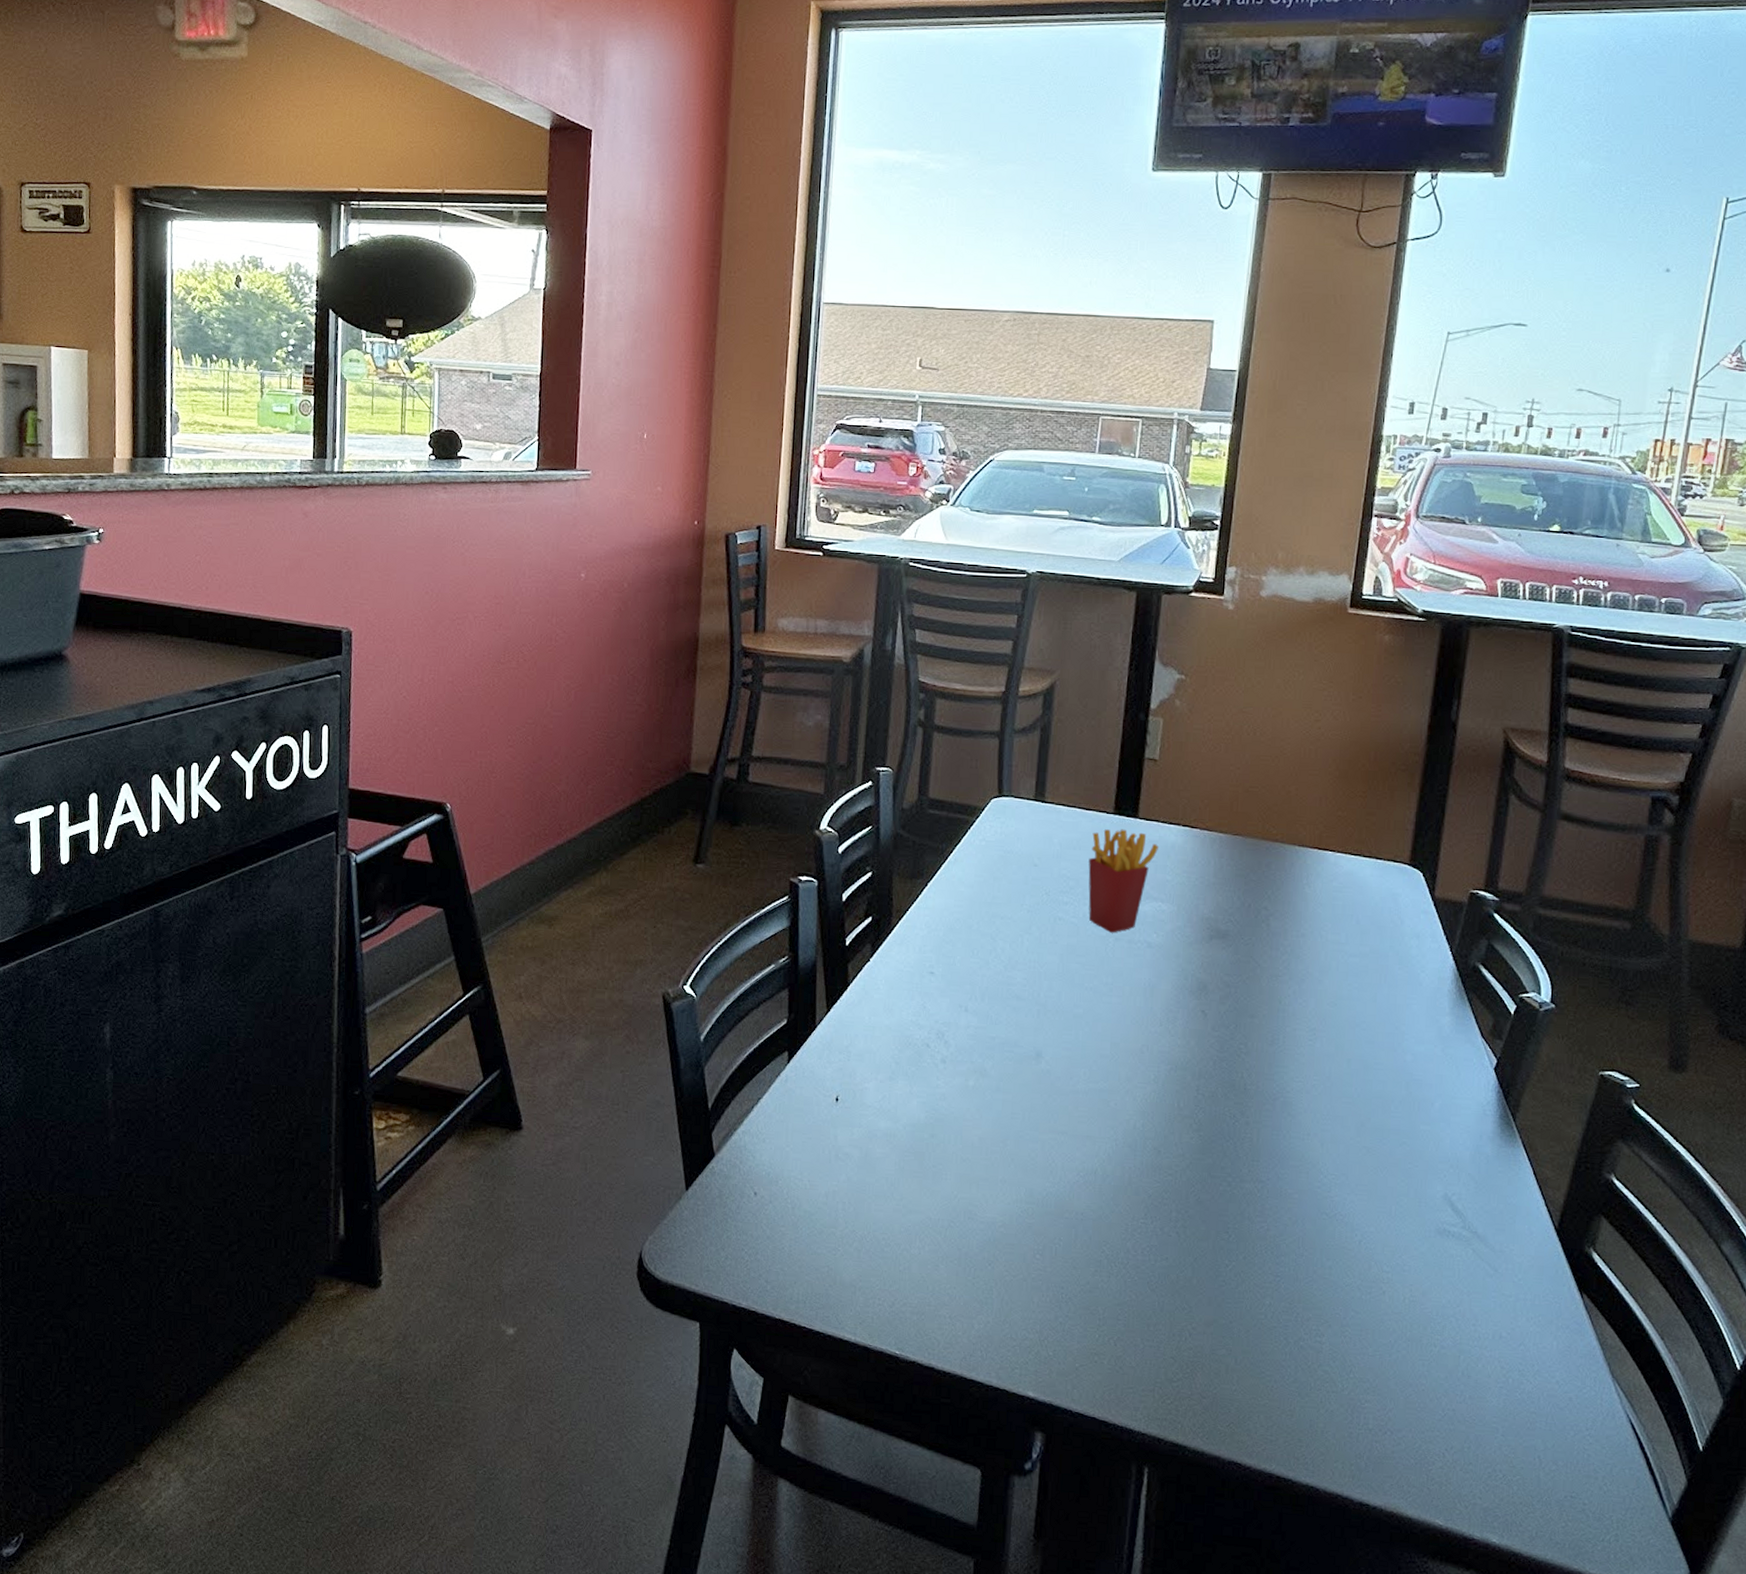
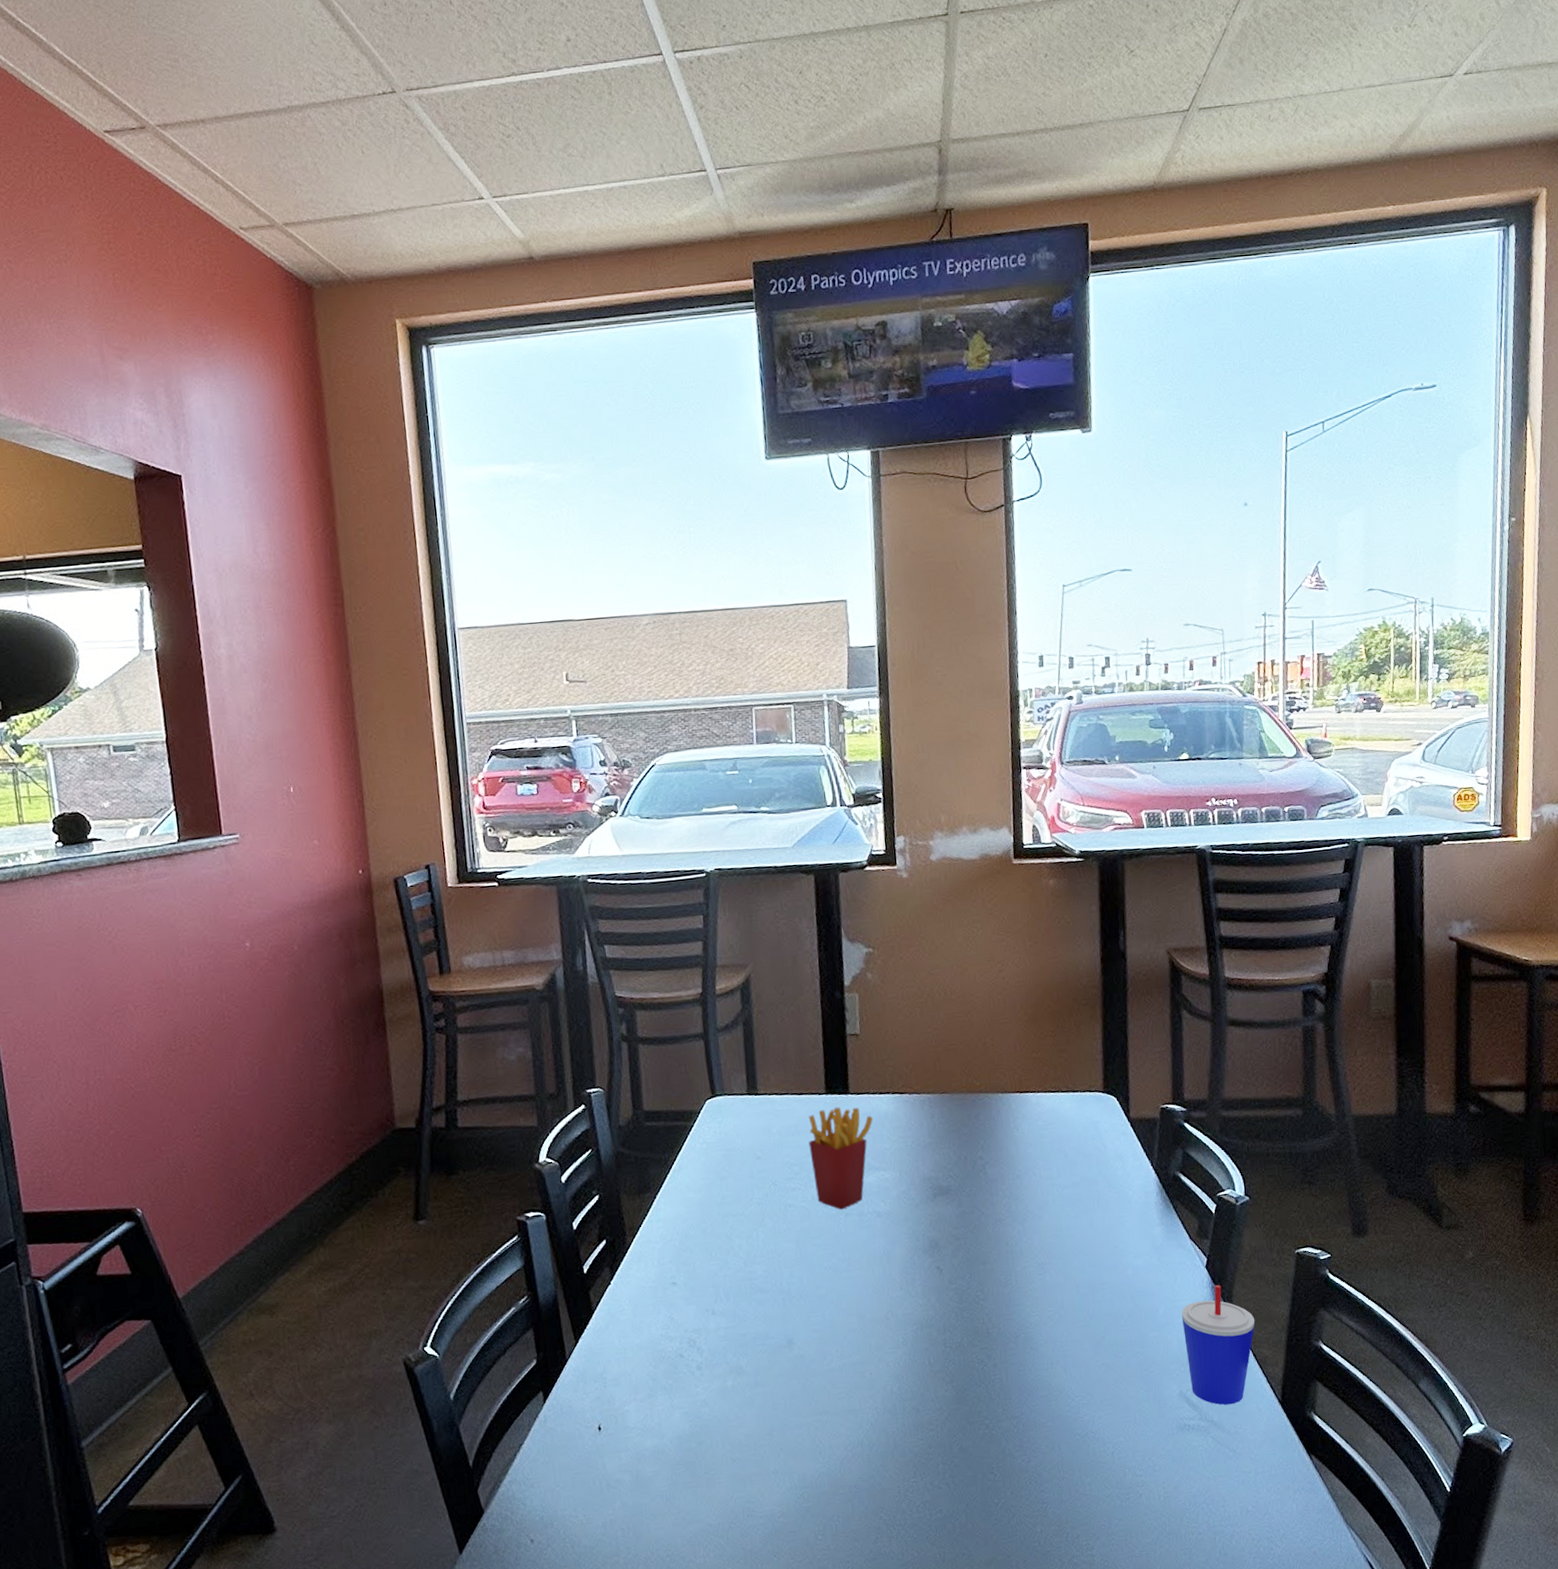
beverage cup: none [1458,1091,1542,1220] -> present [1182,1285,1255,1405]

